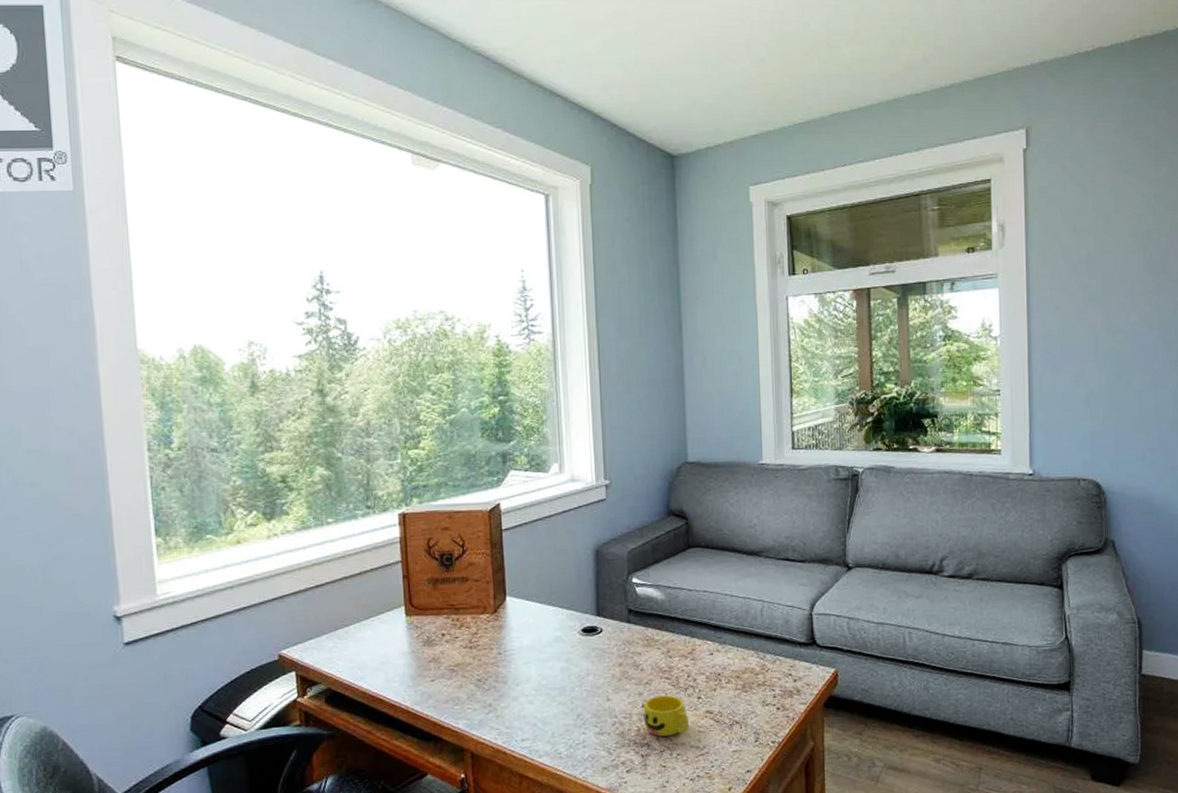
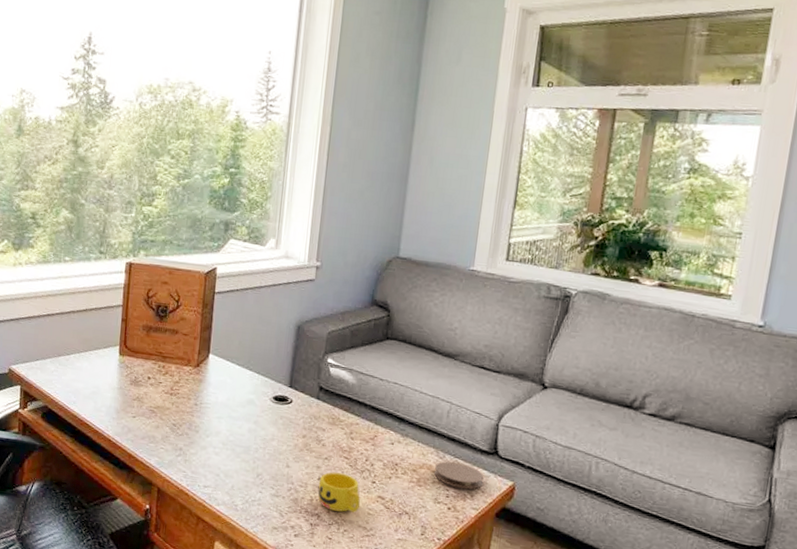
coaster: none [758,659,807,686] -> present [434,461,484,490]

